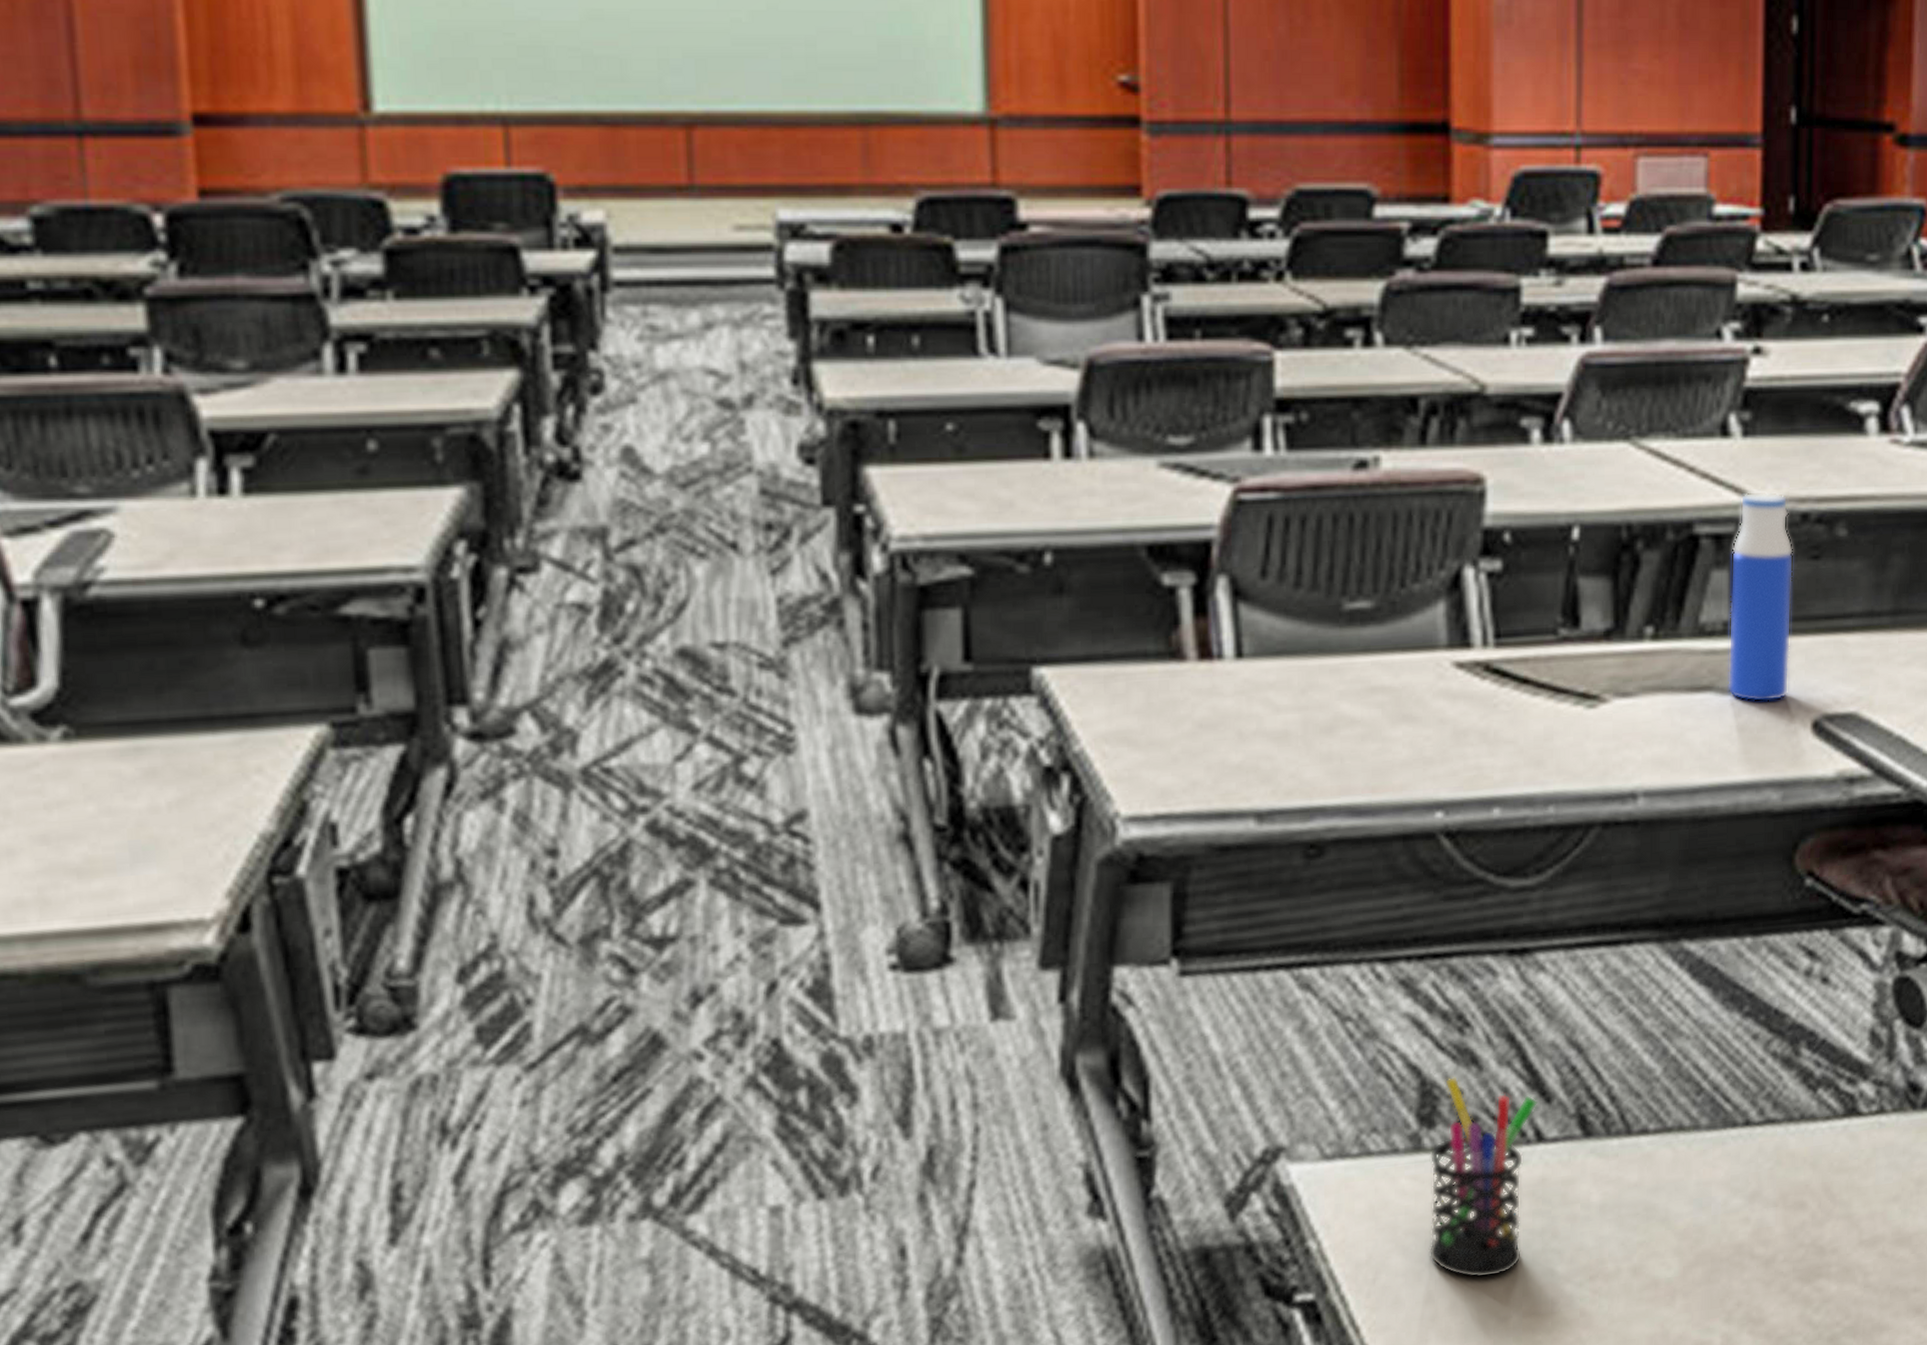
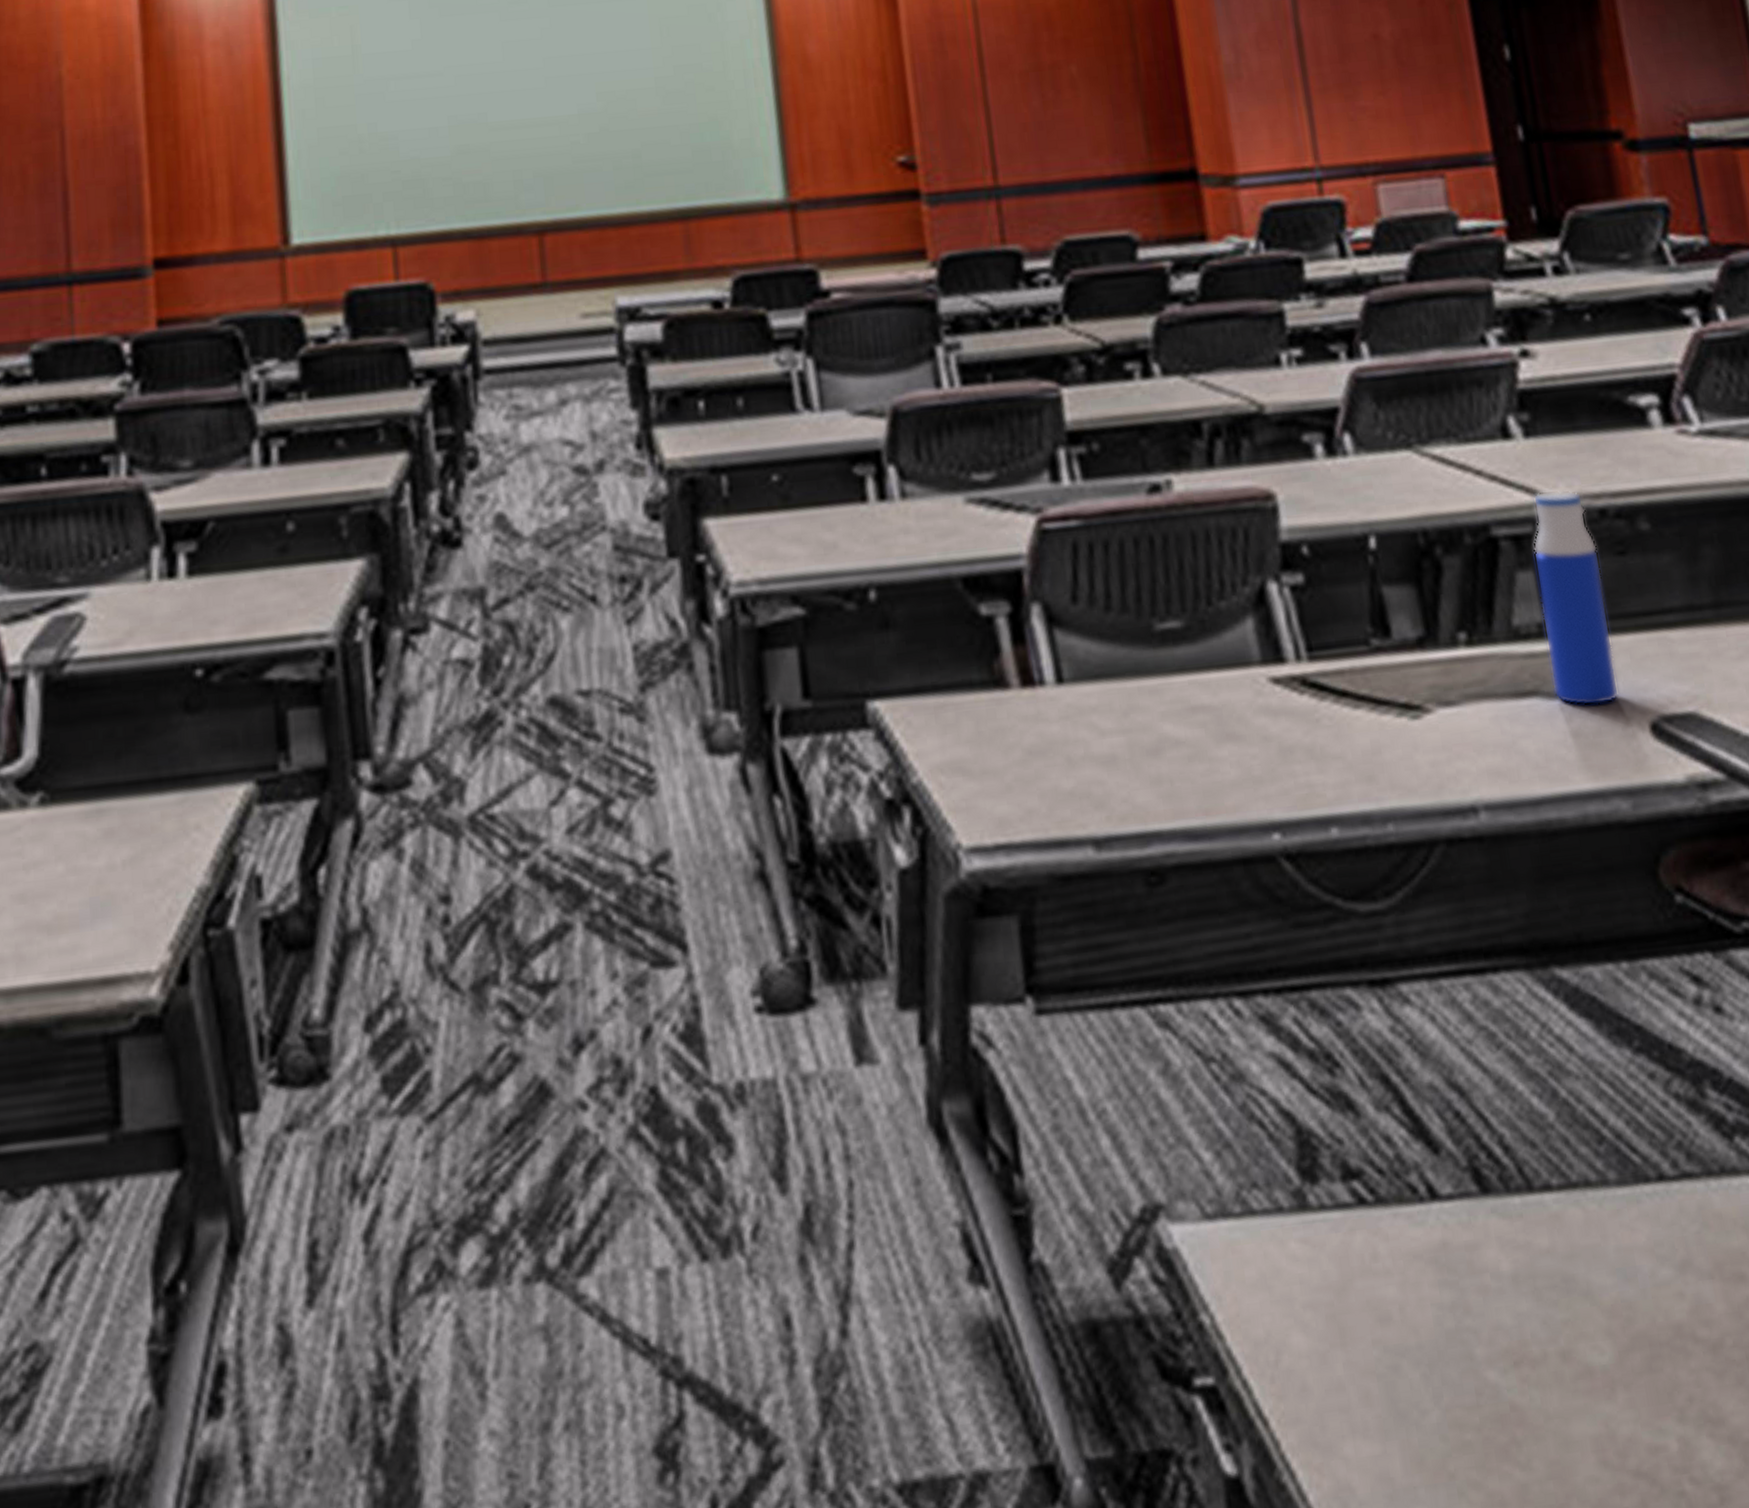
pen holder: present [1428,1076,1537,1279] -> none [1316,1123,1434,1362]

